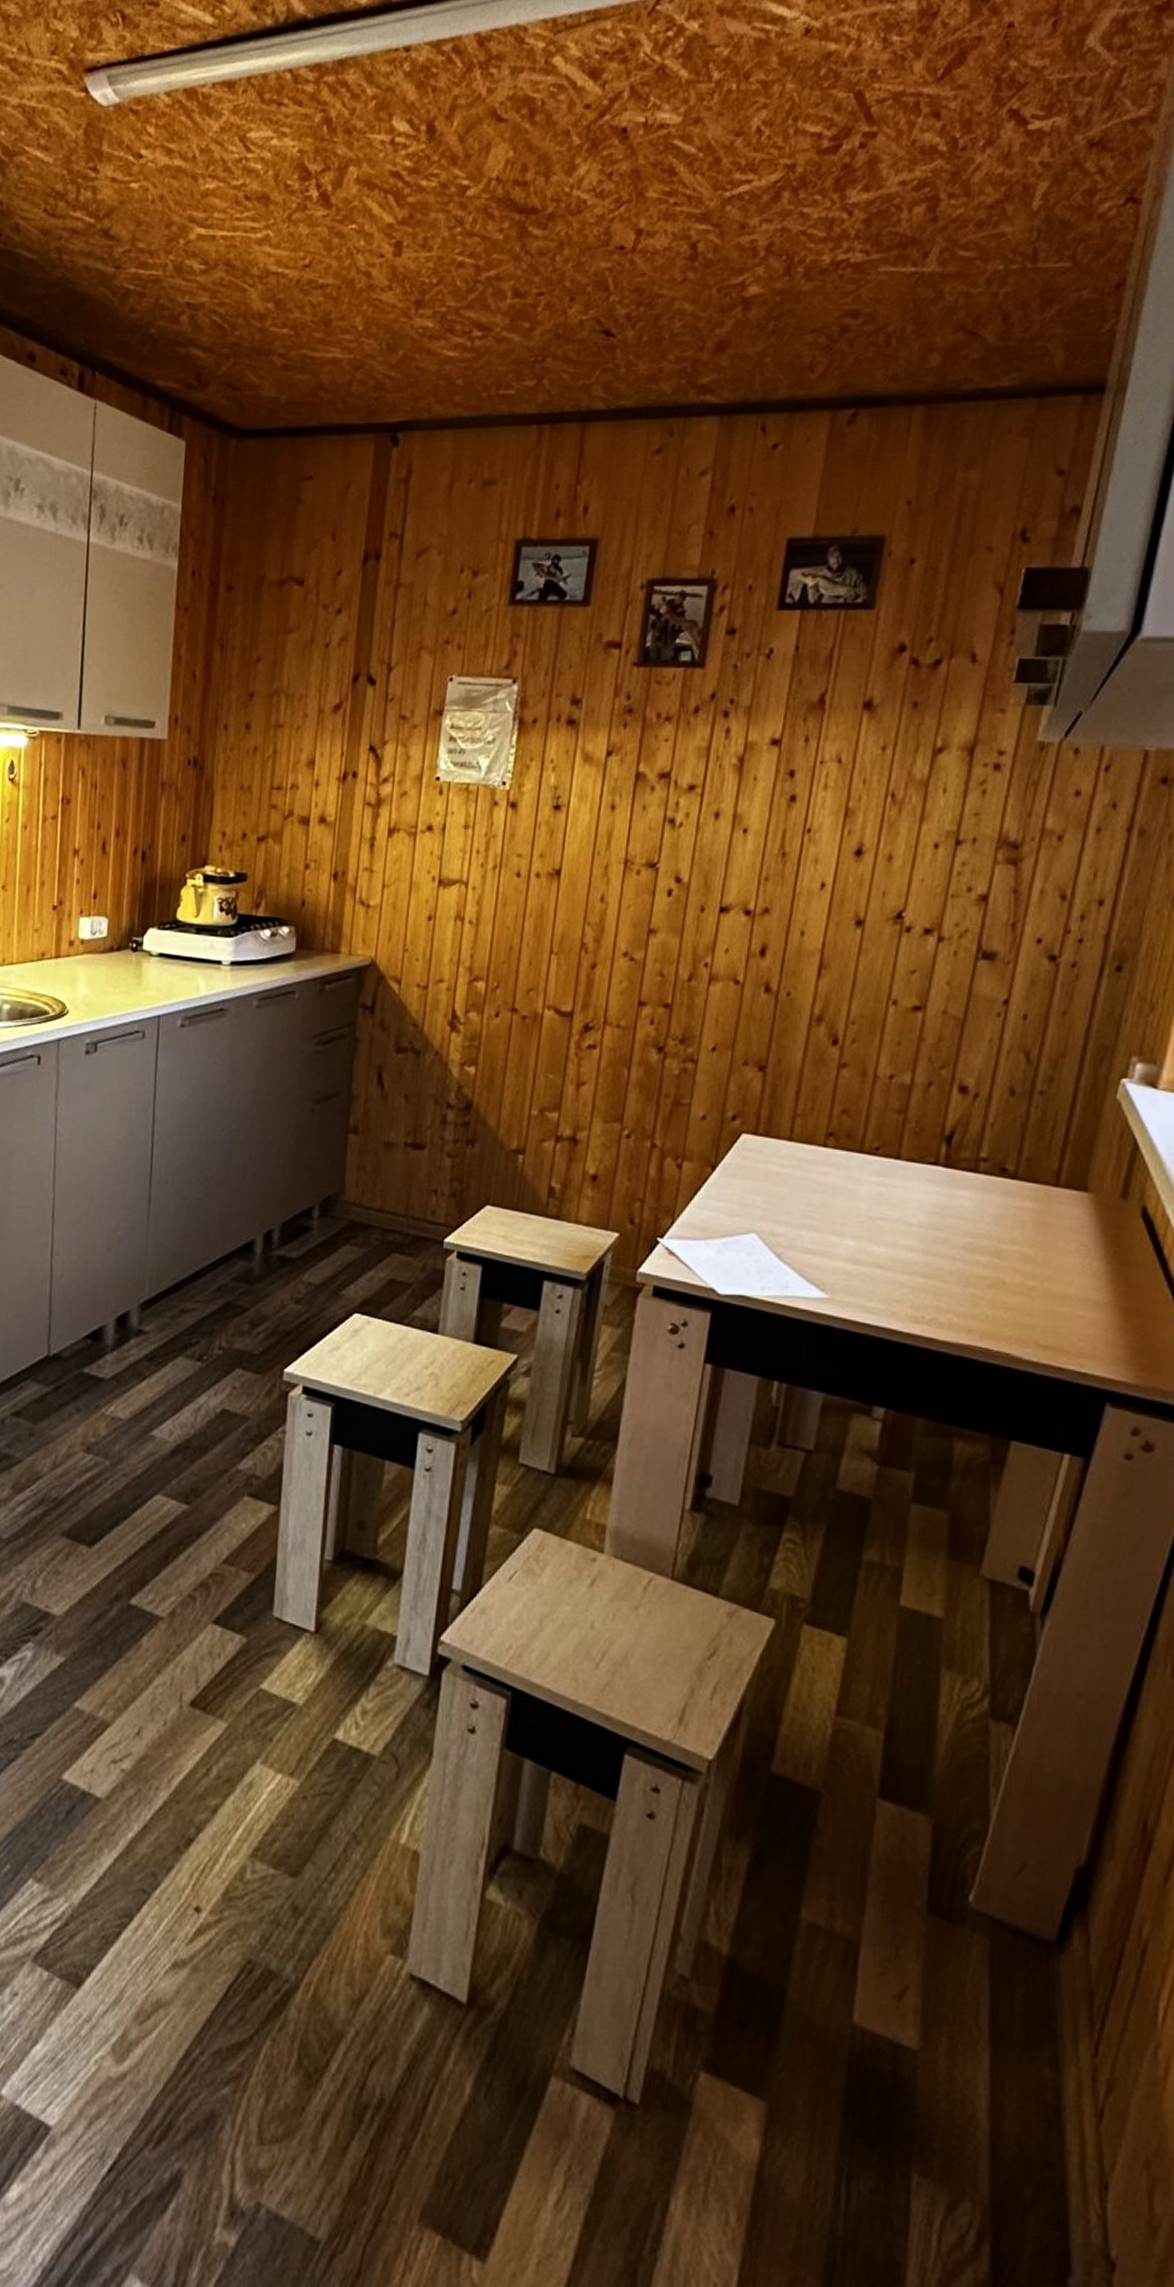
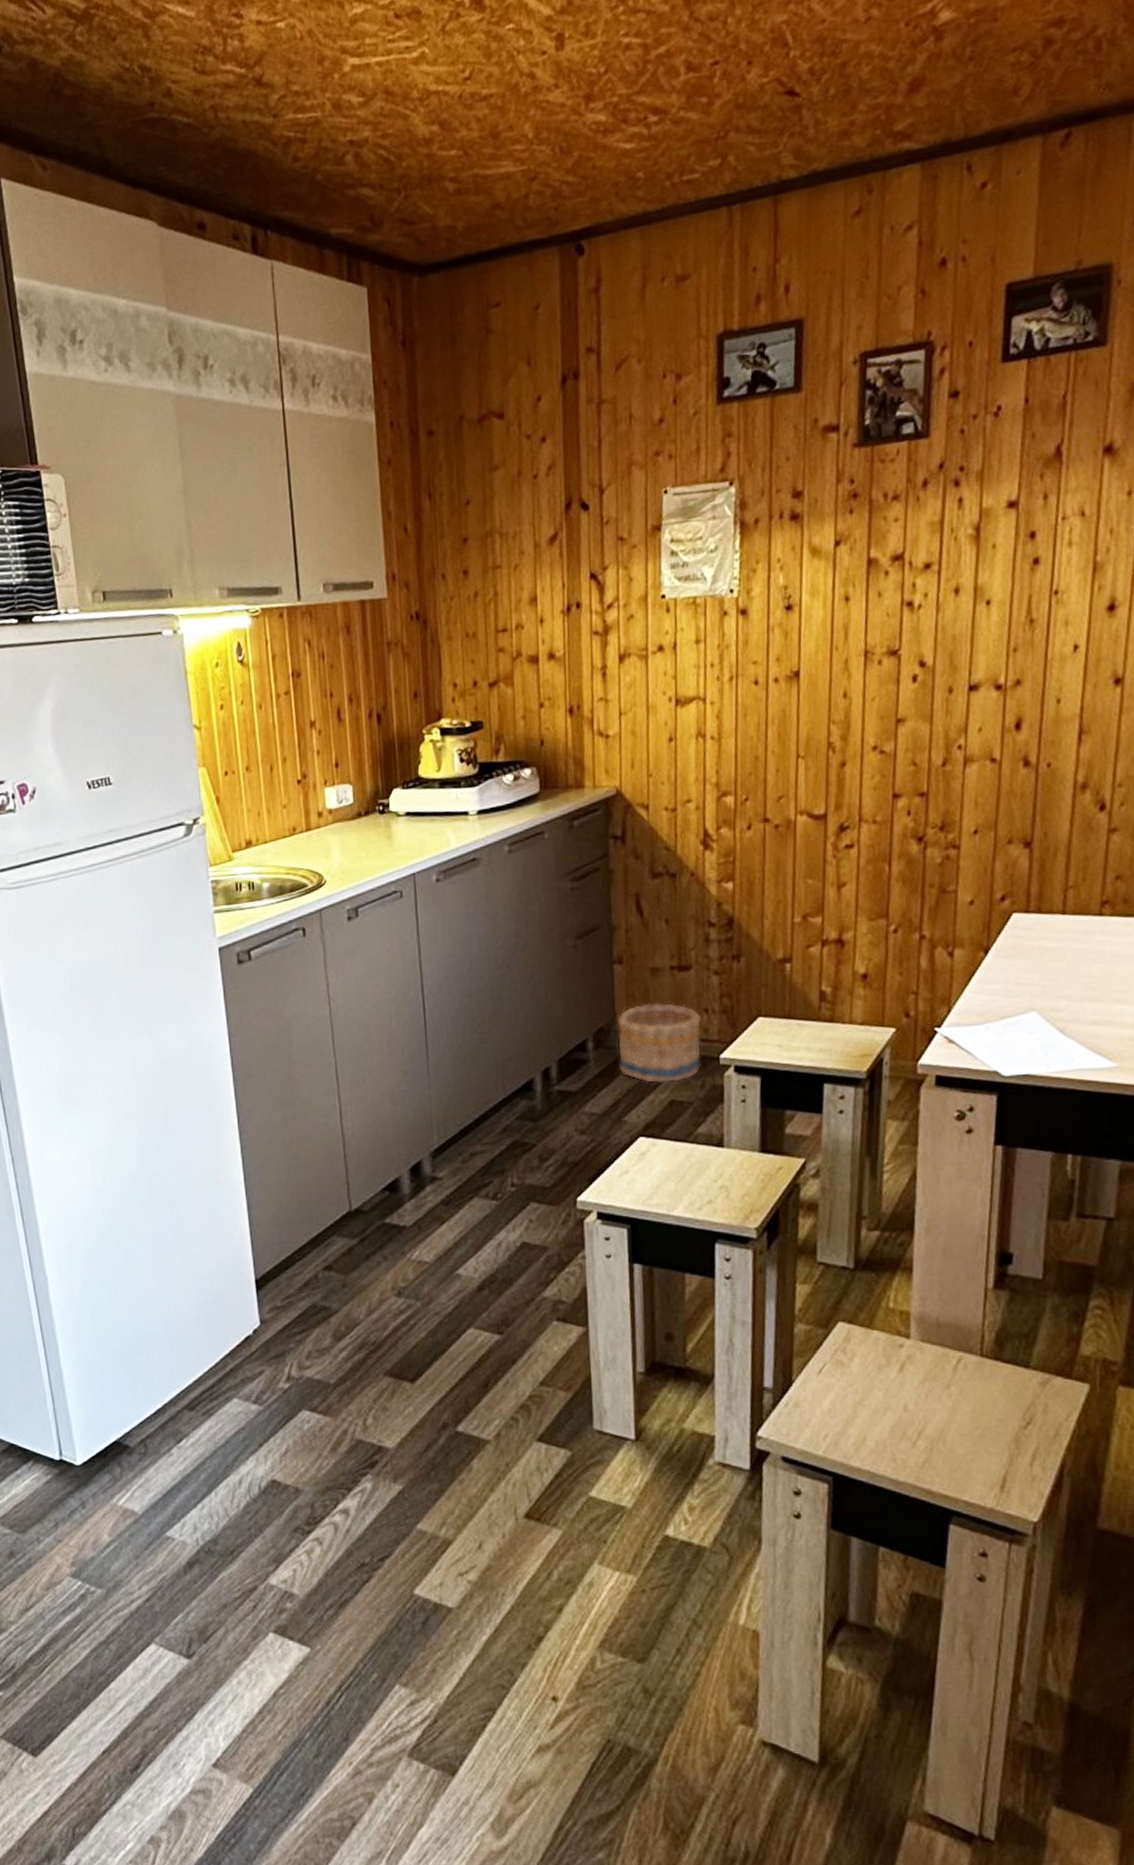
basket: none [343,1178,430,1261] -> present [617,1003,702,1084]

